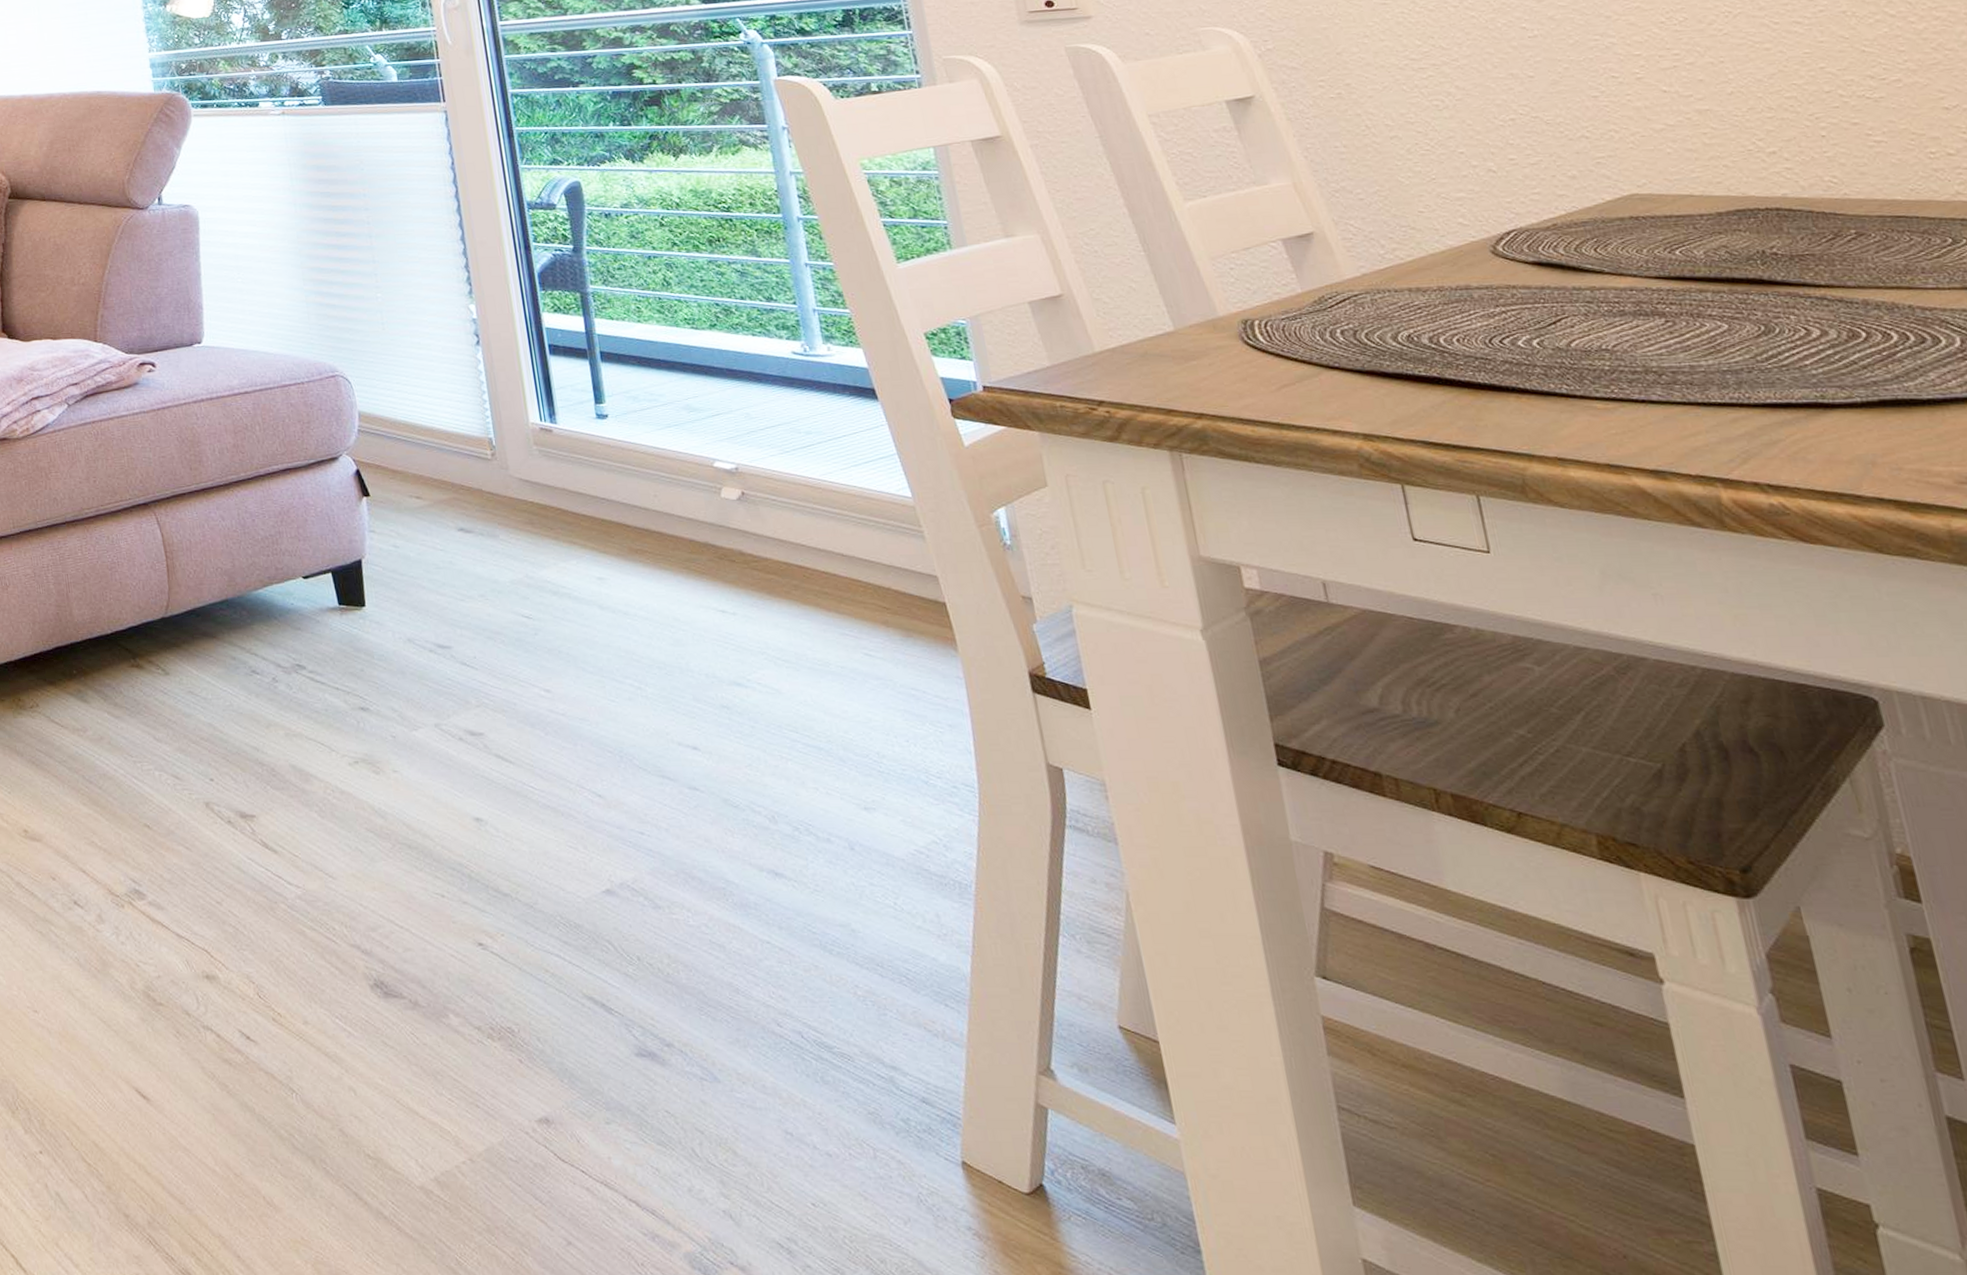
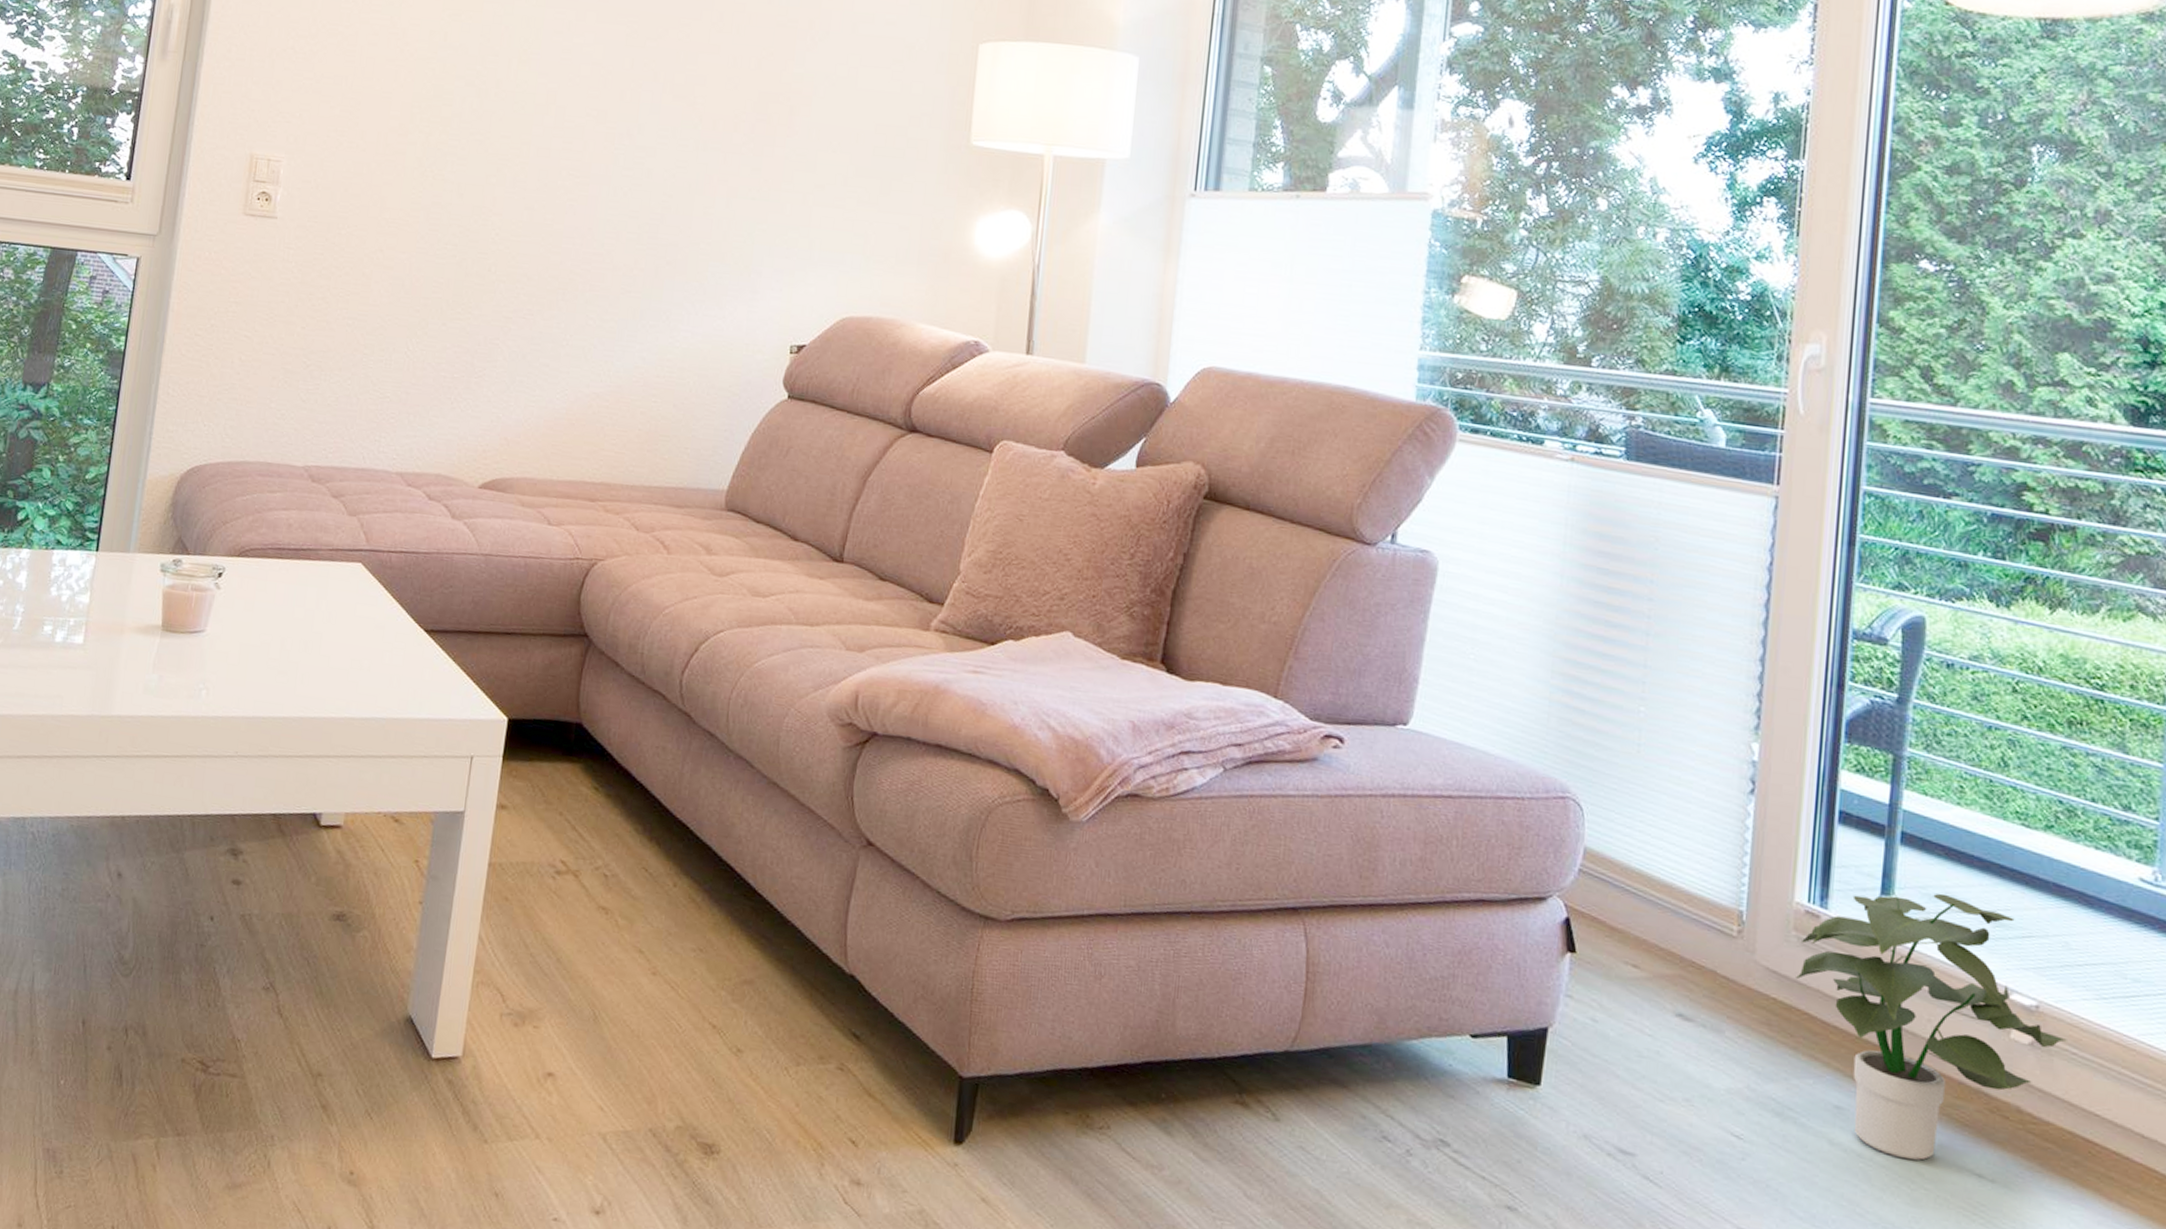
potted plant: none [541,394,766,610] -> present [1796,888,2067,1161]

